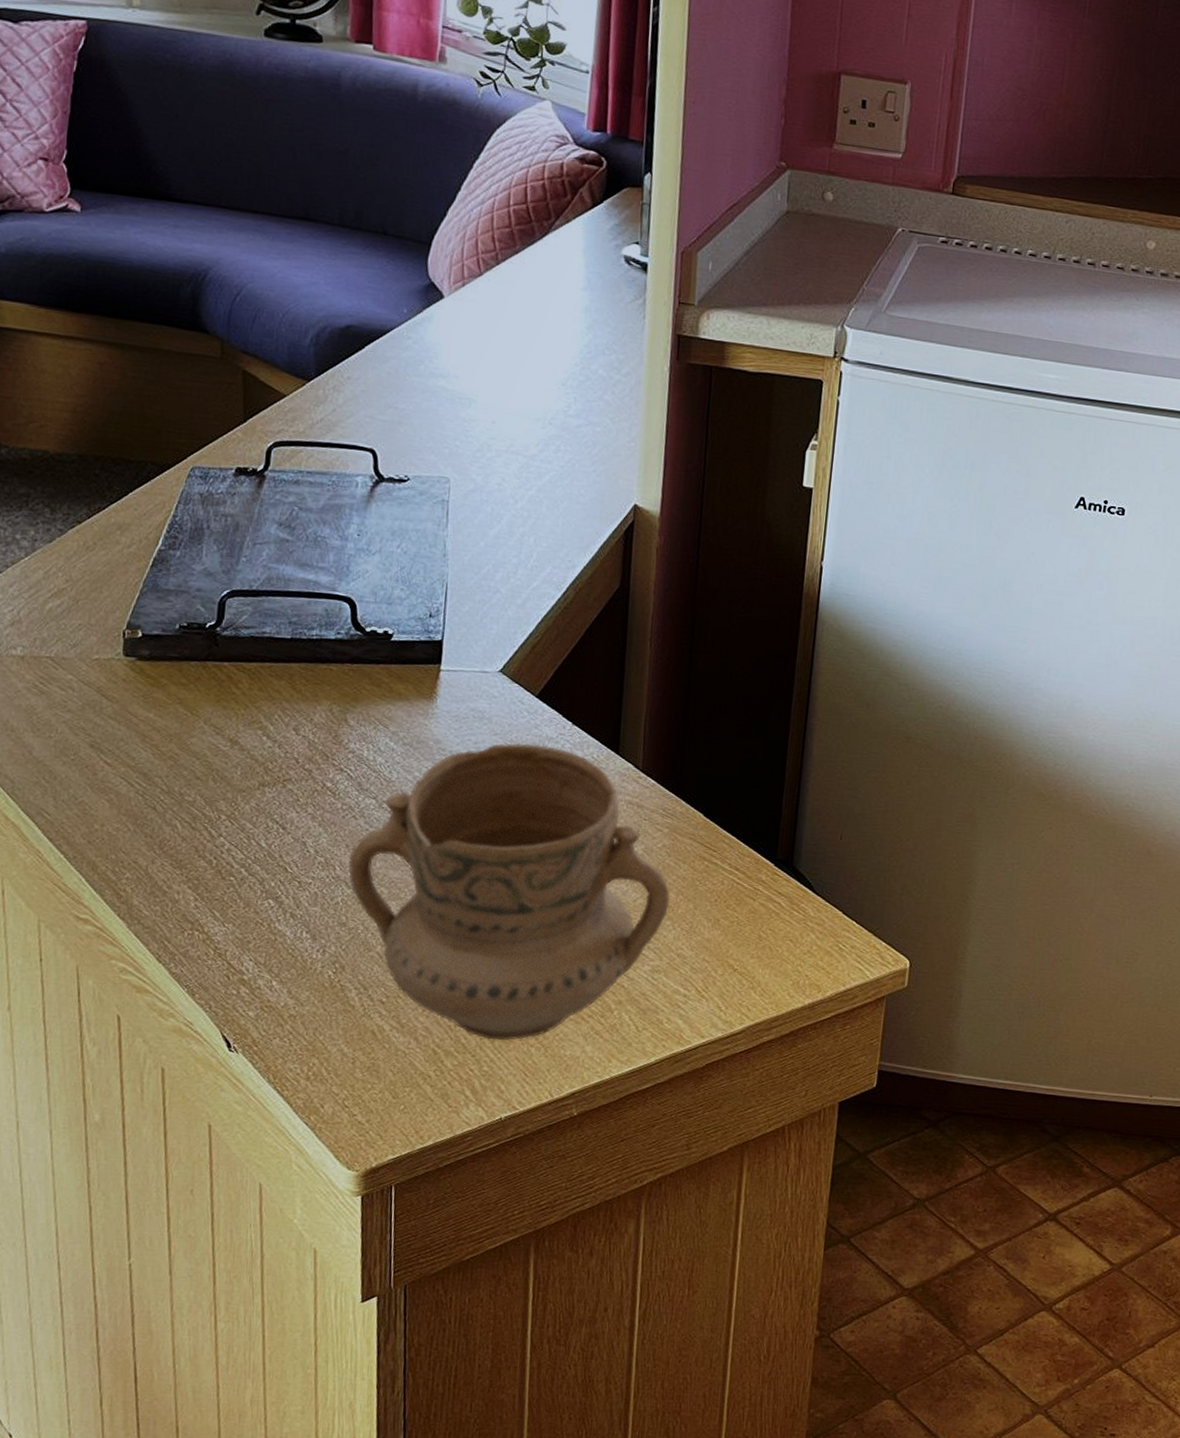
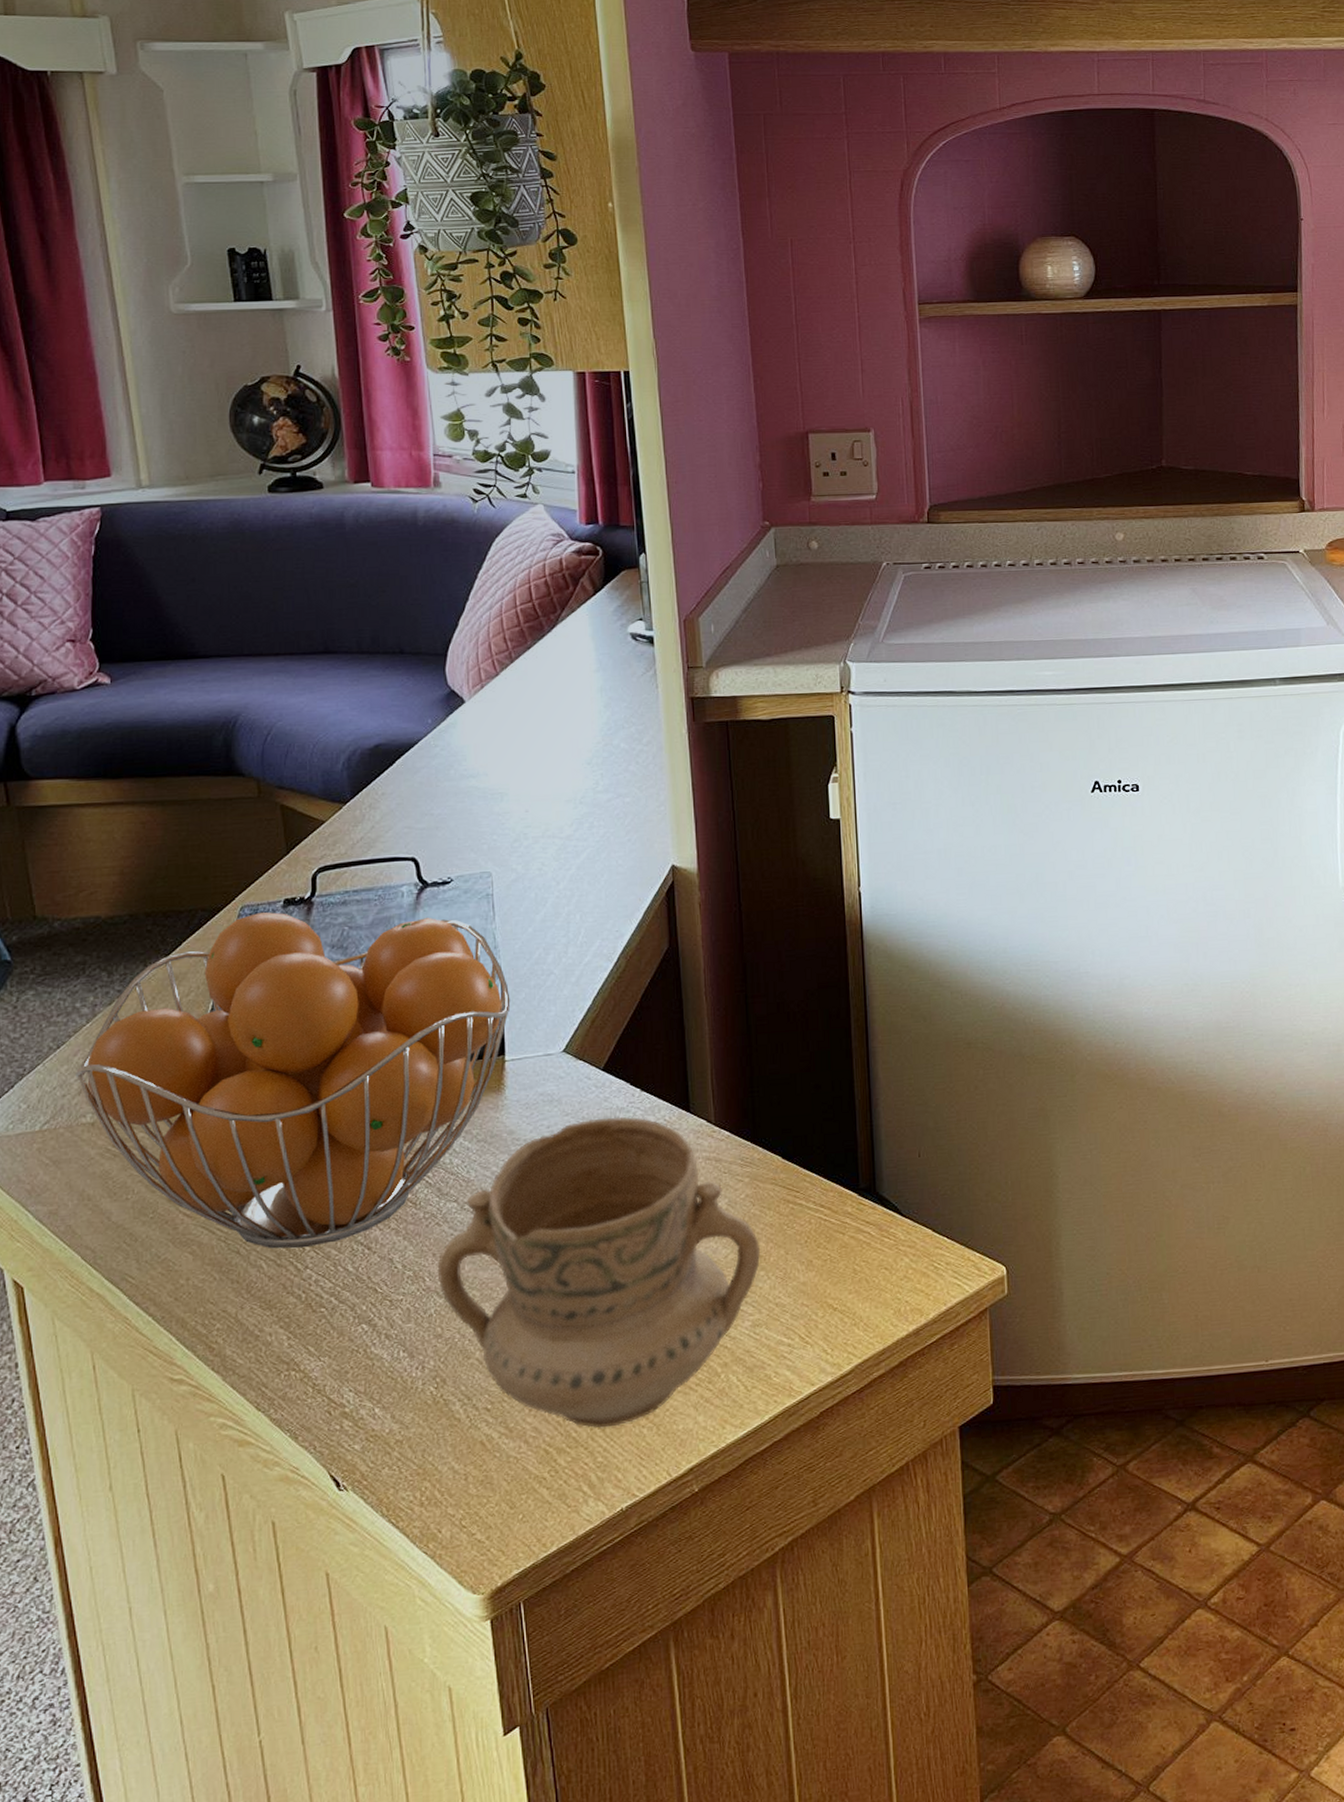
fruit basket: none [10,476,453,816] -> present [76,911,511,1249]

